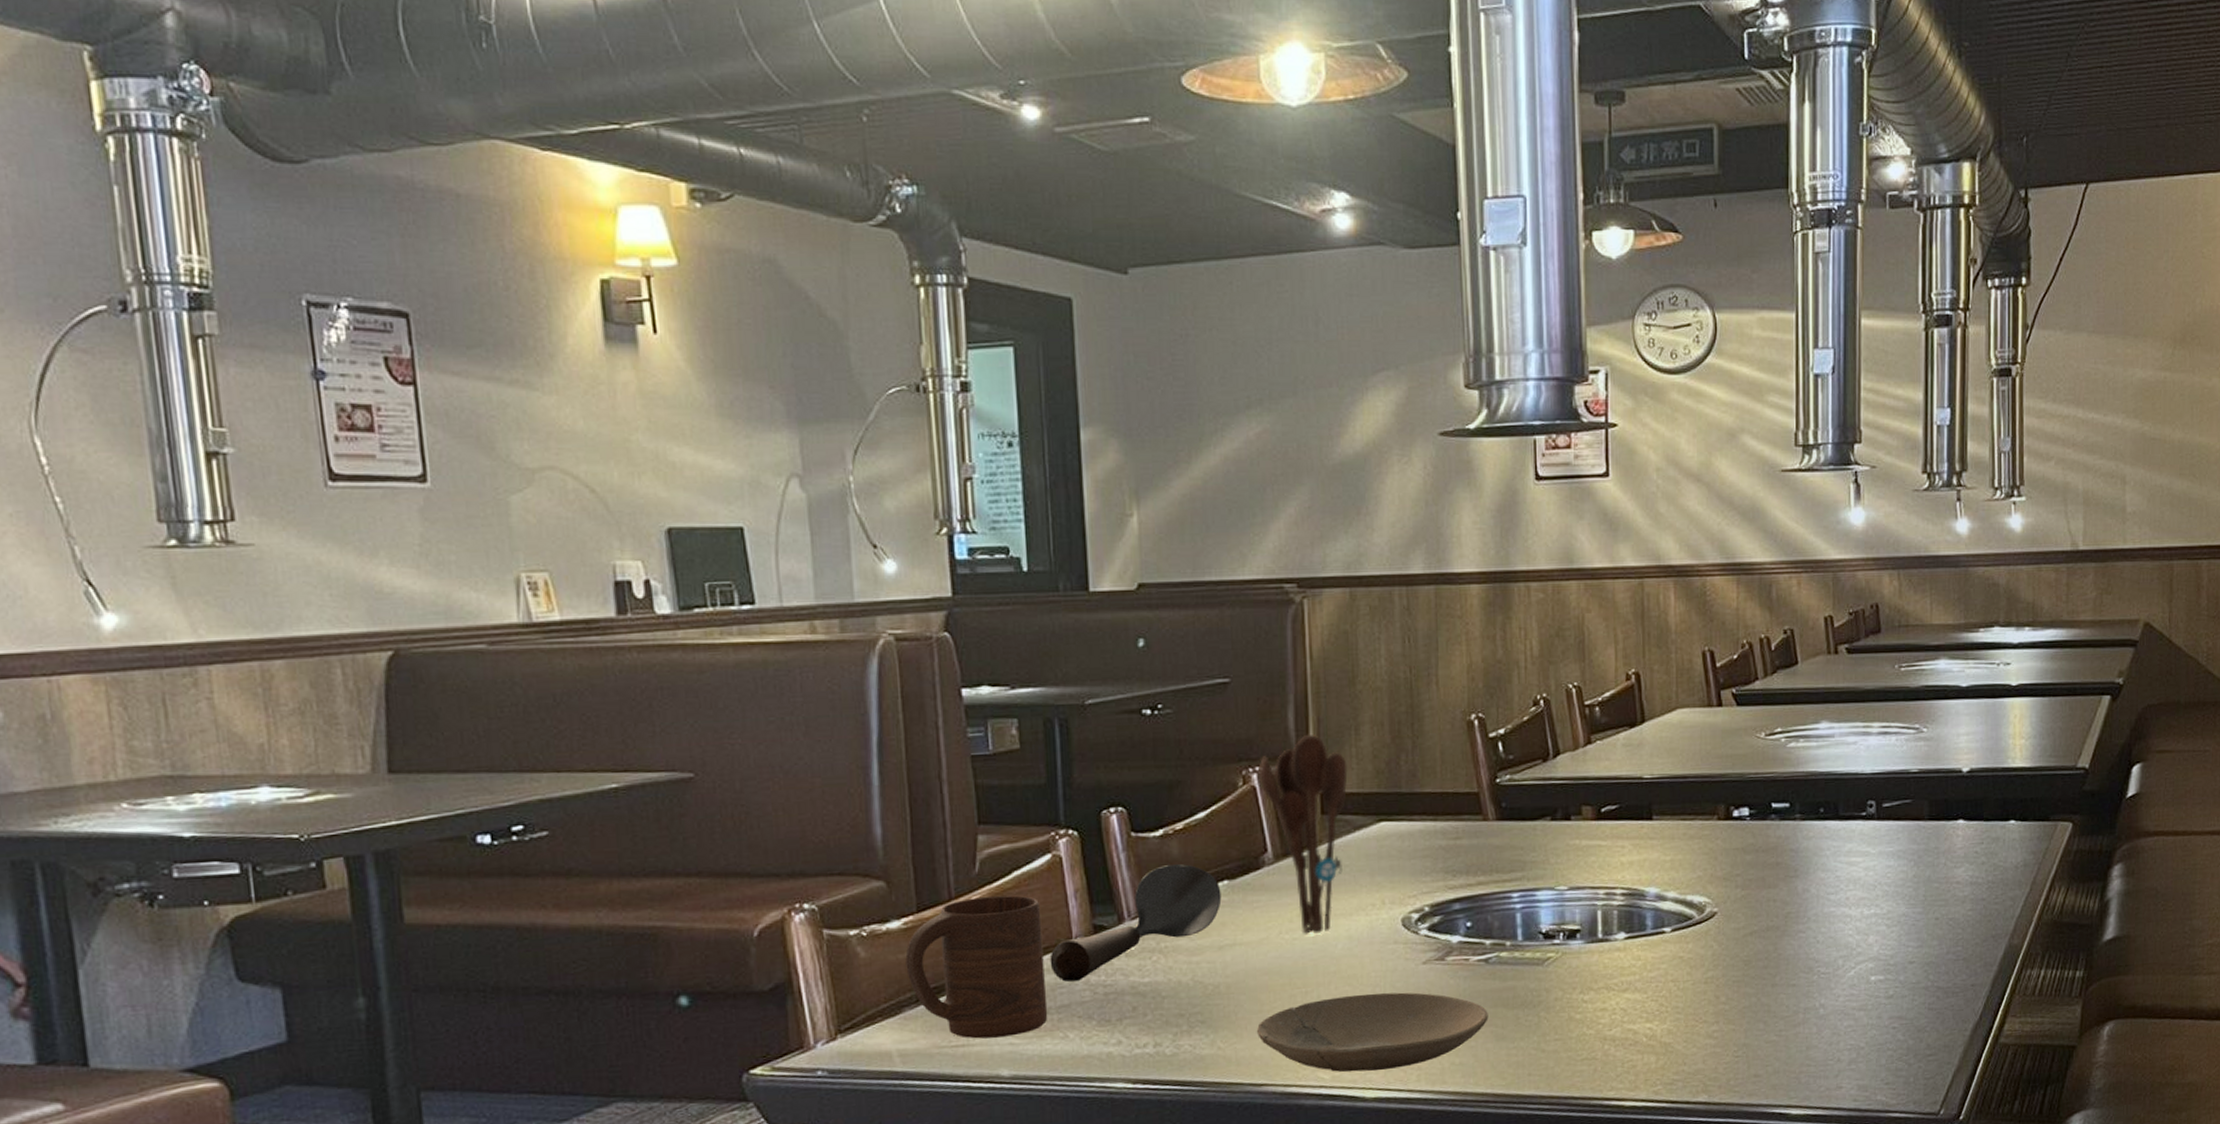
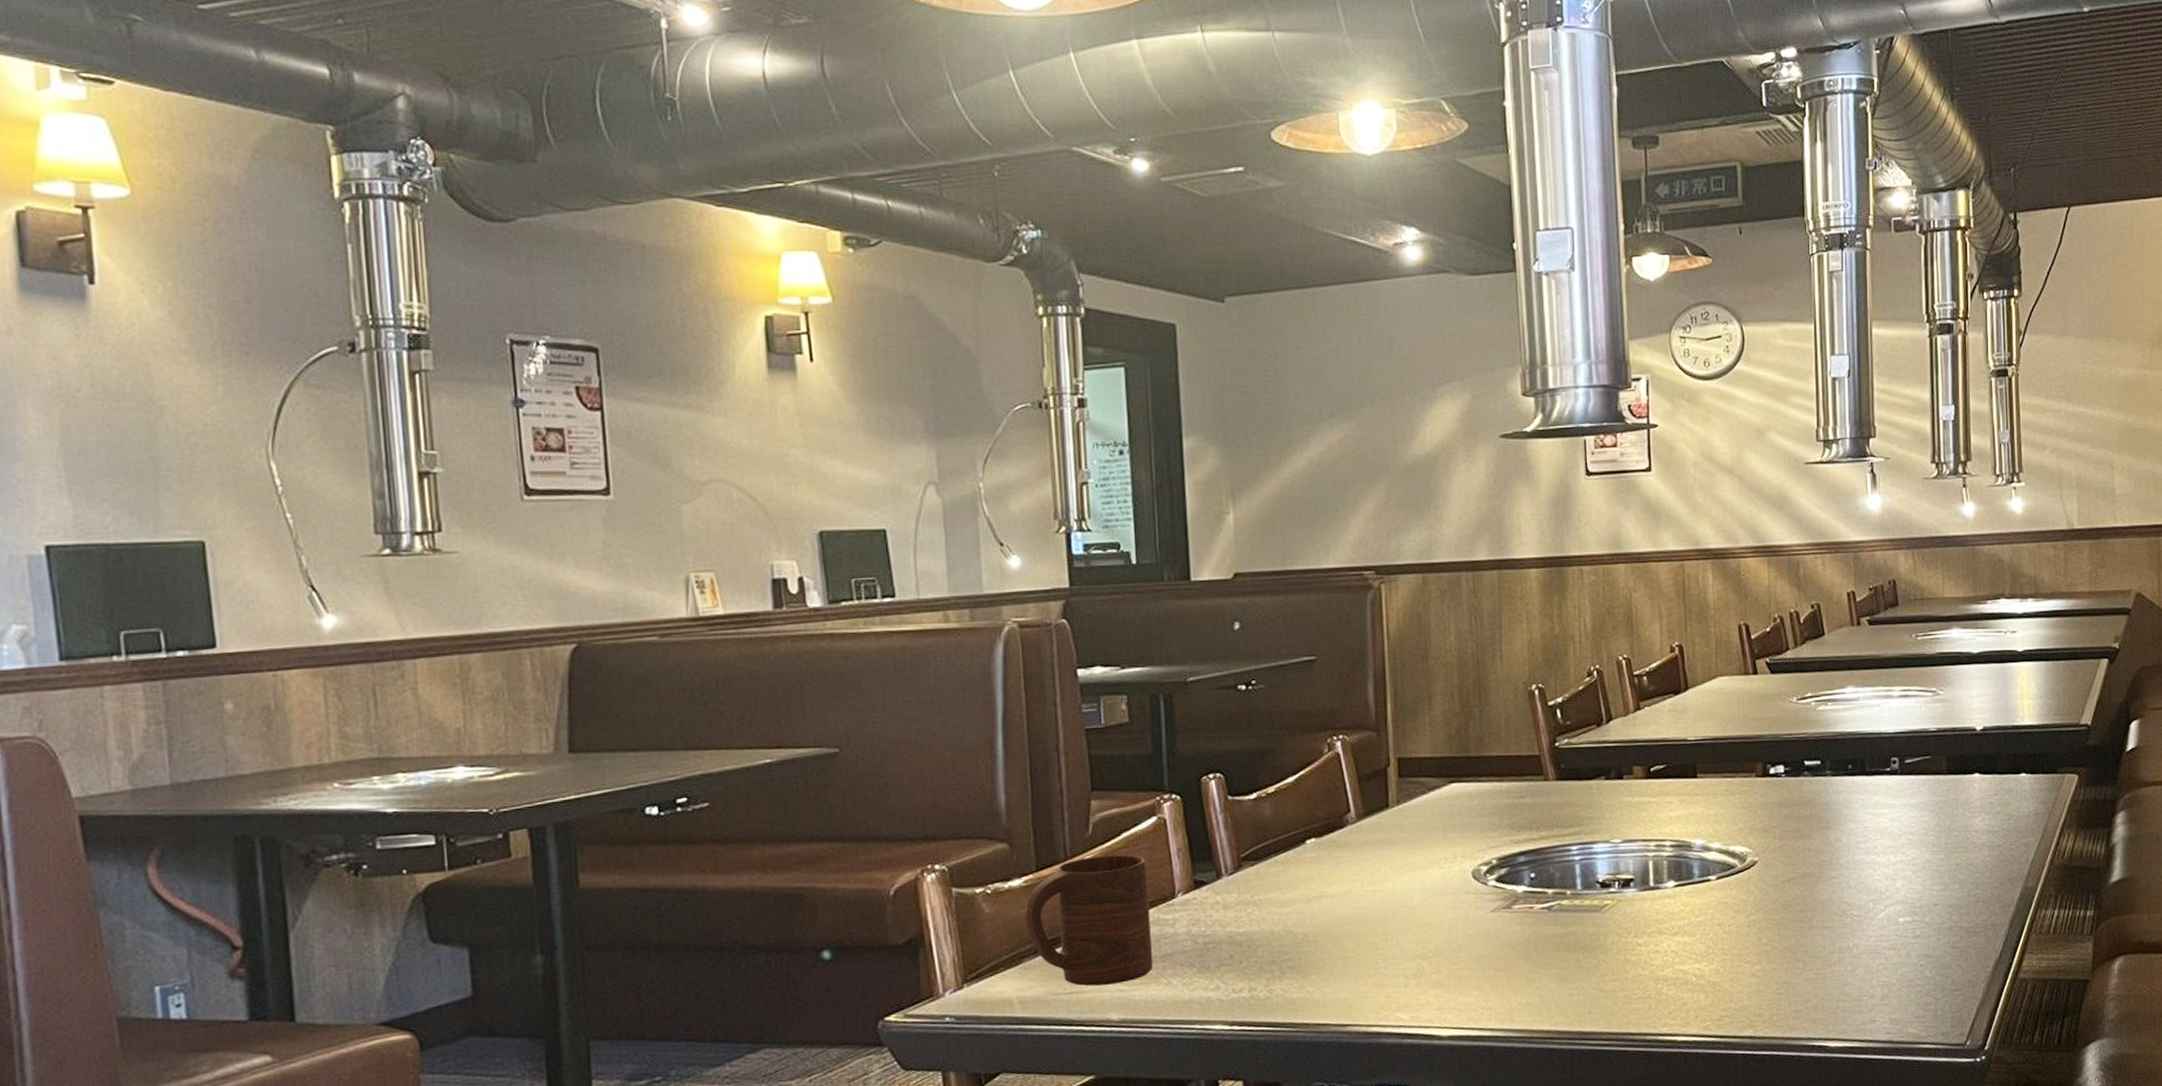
spoon: present [1049,864,1222,982] -> none [1155,824,1310,933]
plate: present [1256,992,1489,1073] -> none [1341,938,1552,1013]
utensil holder: present [1258,733,1348,936] -> none [1342,704,1422,888]

